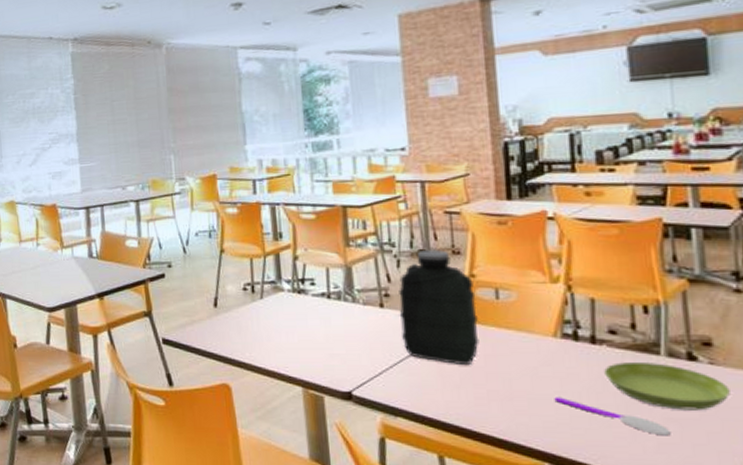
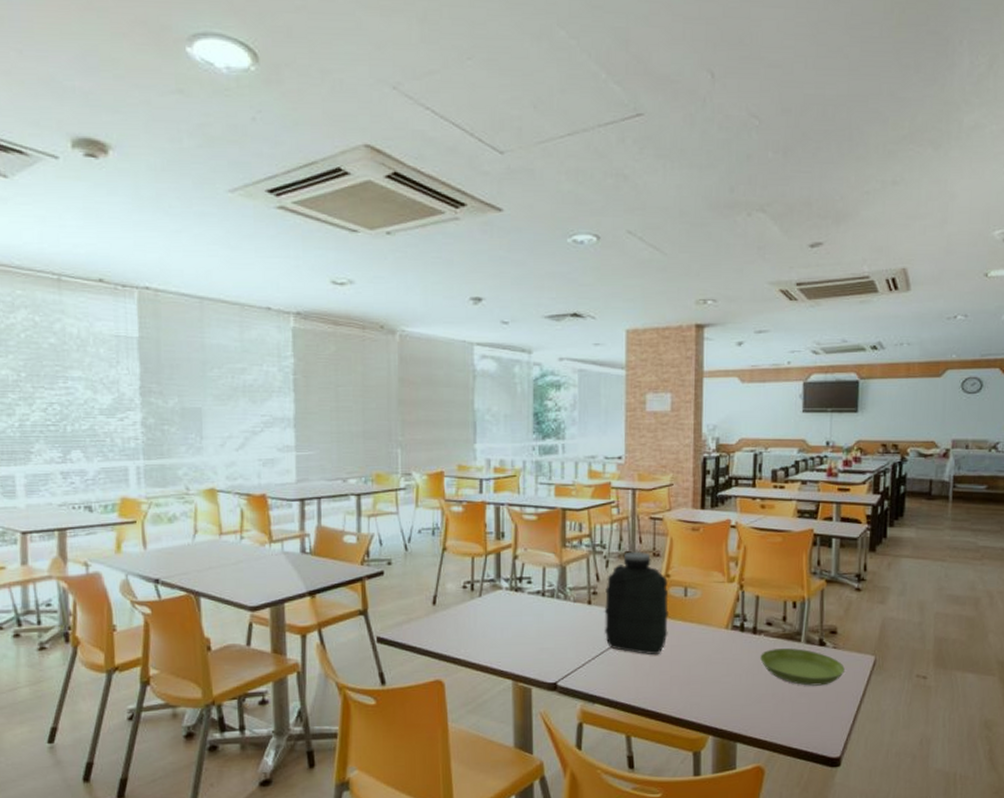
spoon: present [554,397,671,436] -> none [721,679,802,708]

